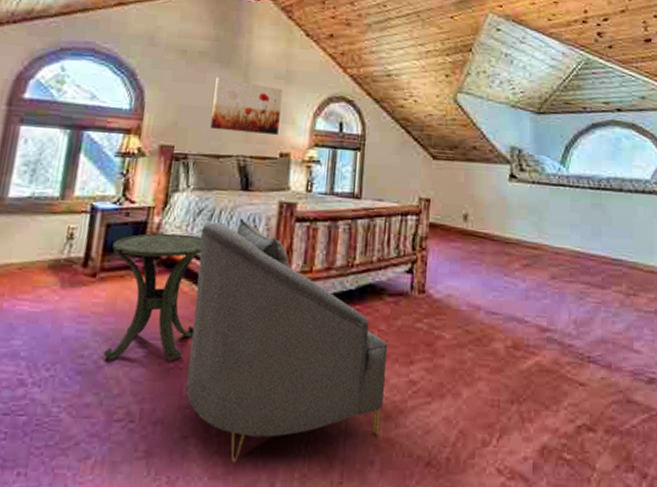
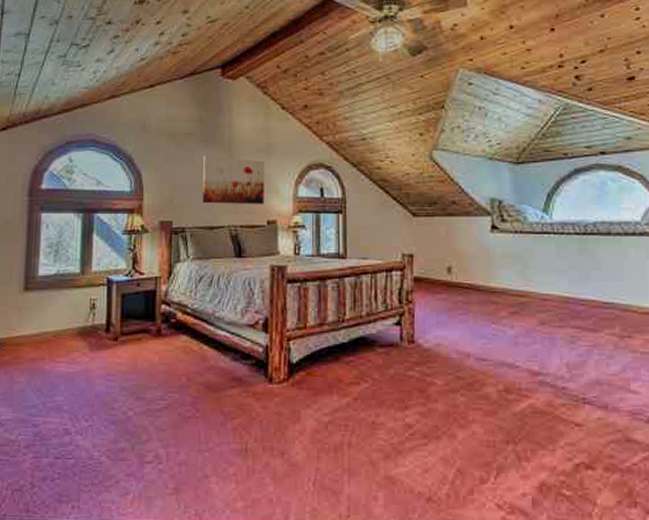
side table: present [103,233,202,361] -> none [129,299,206,411]
armchair: present [186,218,388,463] -> none [203,283,383,498]

